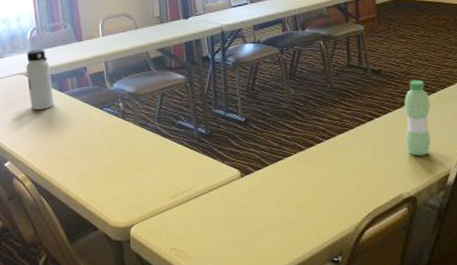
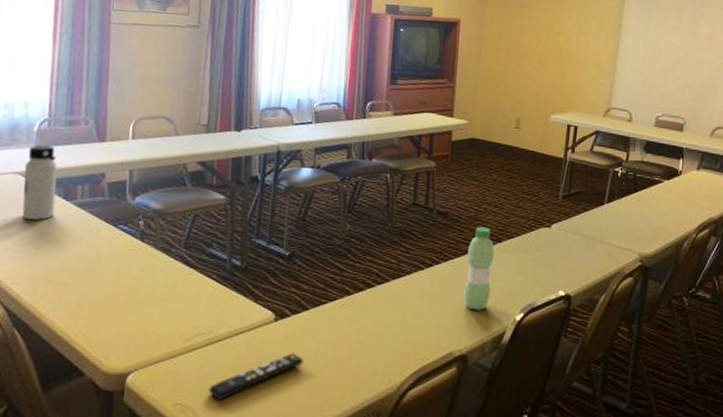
remote control: none [196,203,270,245] -> present [208,353,303,401]

